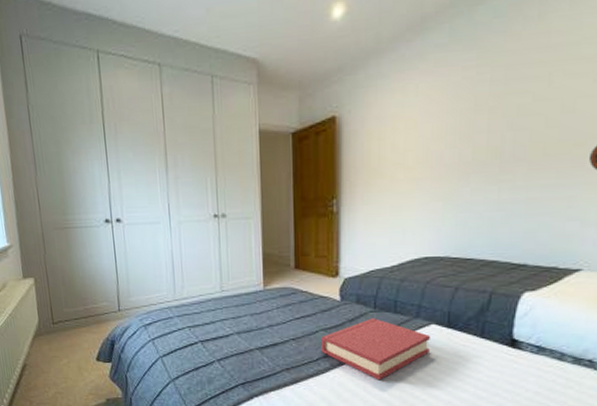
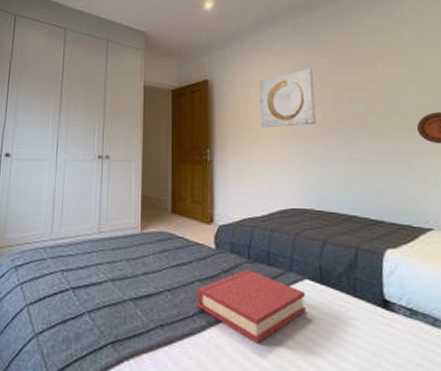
wall art: none [397,90,468,171] -> present [259,69,317,128]

